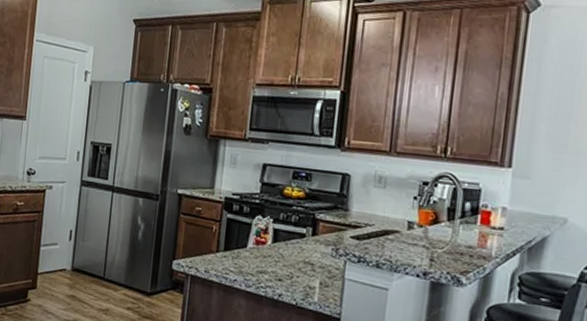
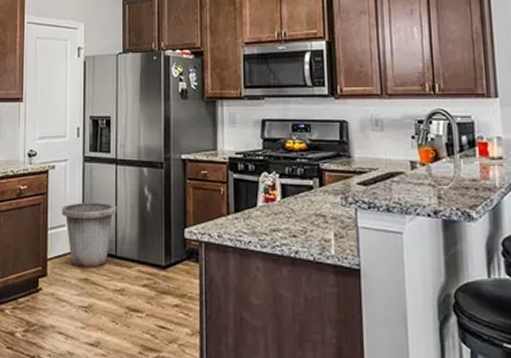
trash can: none [55,224,109,288] -> present [62,202,117,269]

